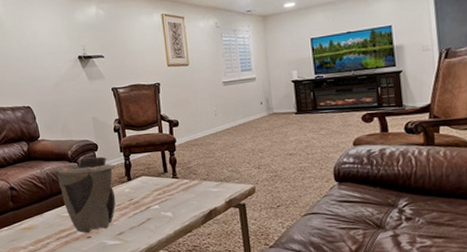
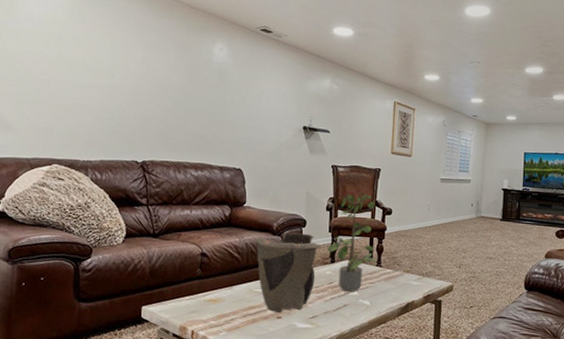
potted plant: none [121,108,172,206] -> present [327,192,377,292]

